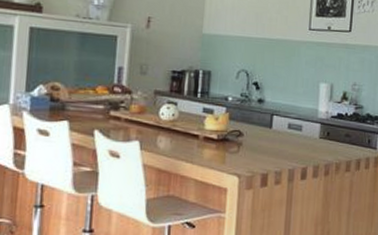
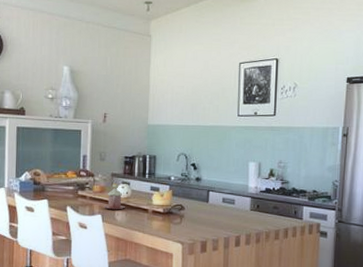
mug: none [143,103,170,136] -> present [104,183,125,210]

